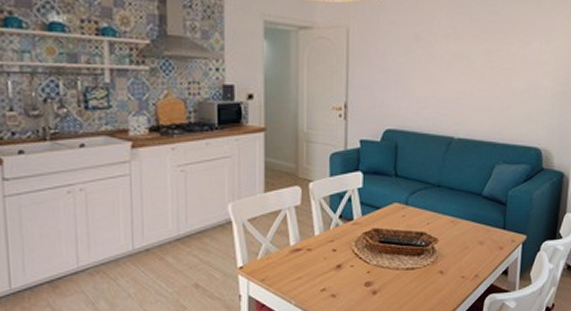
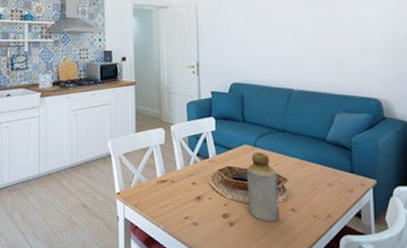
bottle: none [394,210,428,287] -> present [247,151,281,222]

